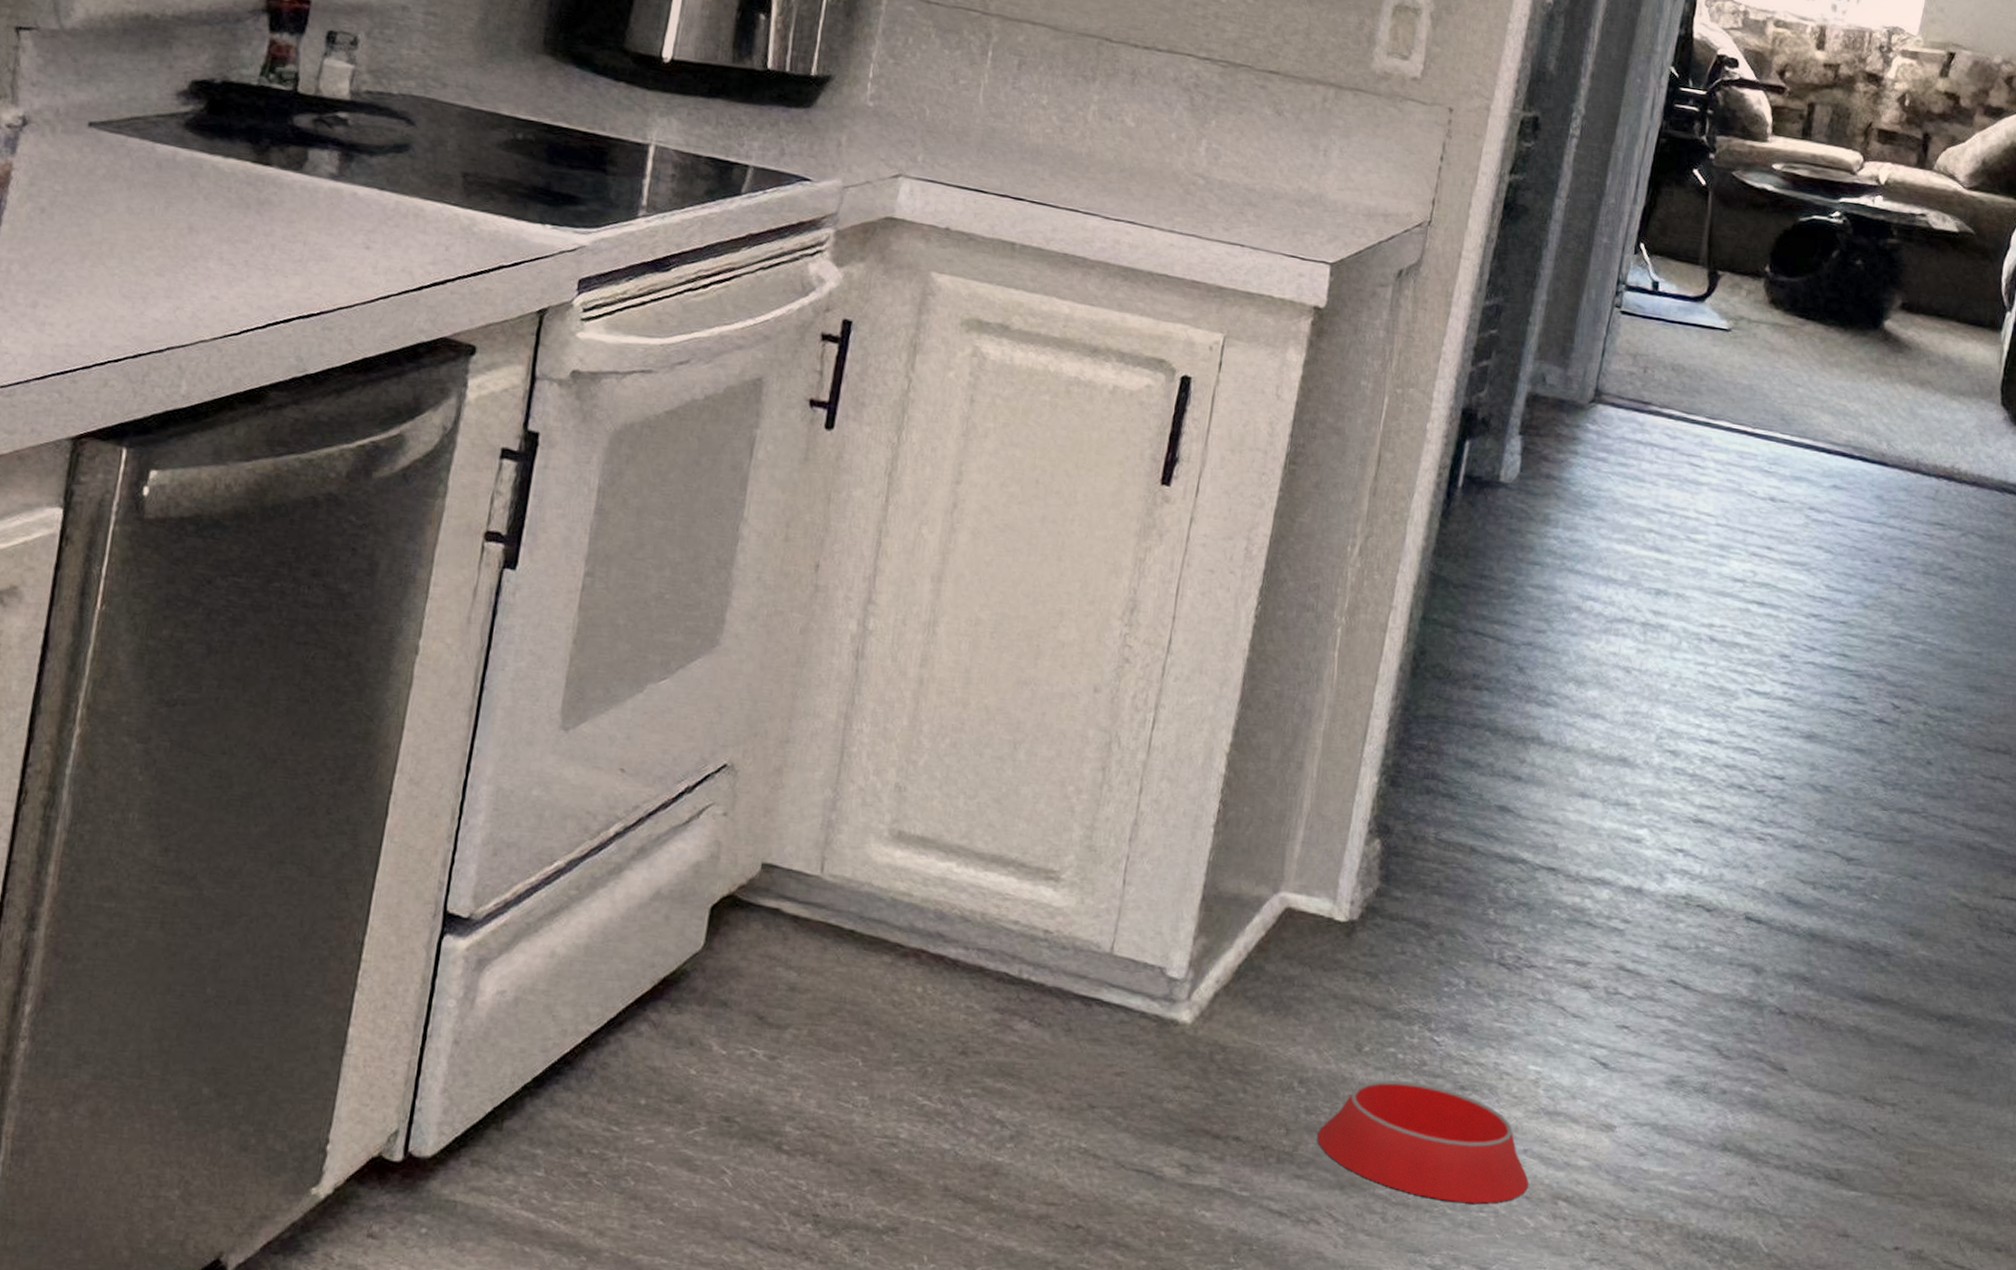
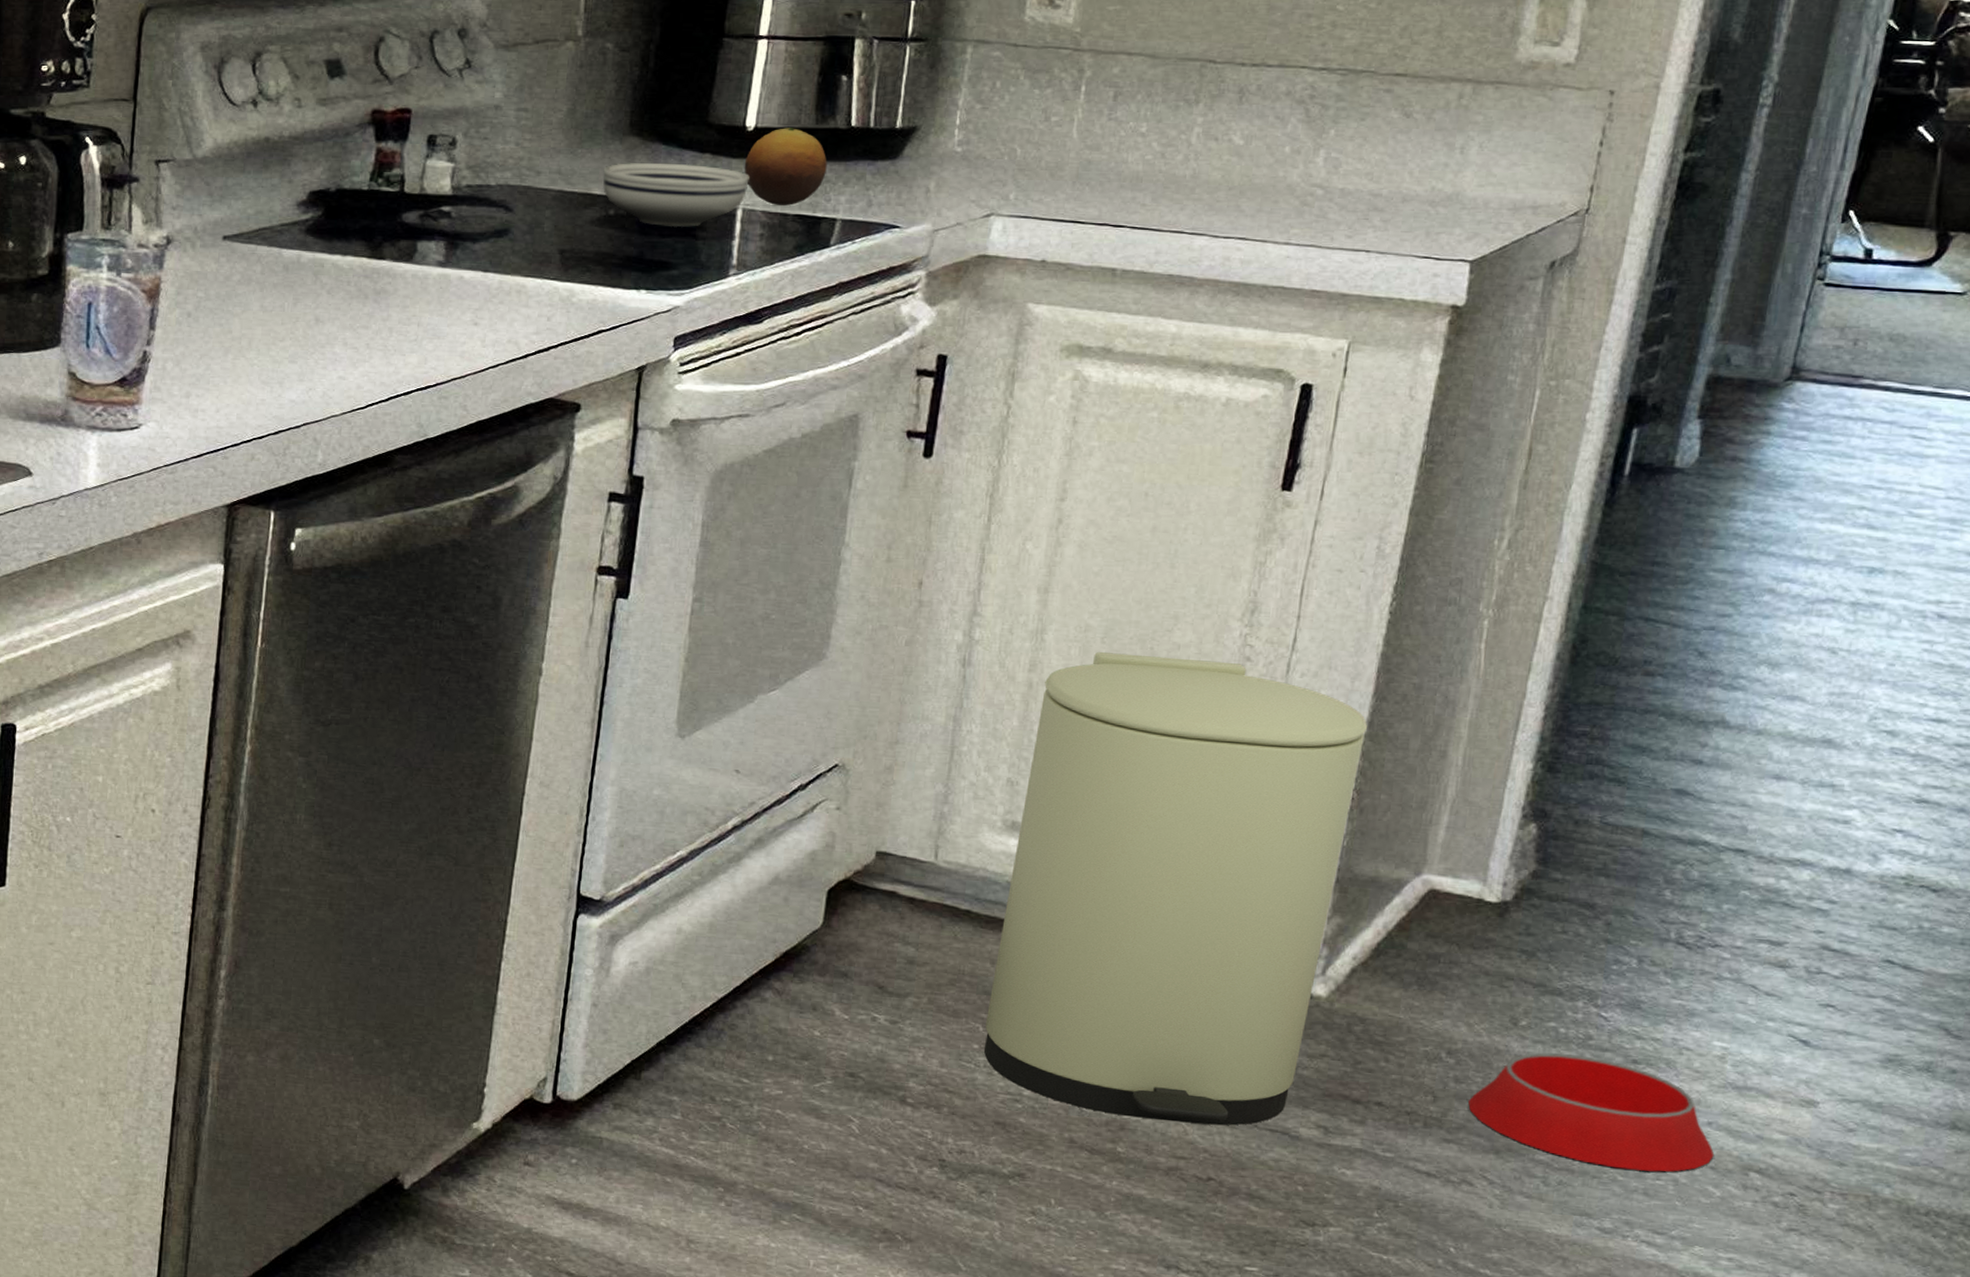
bowl: none [511,83,664,161] -> present [602,162,750,228]
fruit: none [658,63,742,147] -> present [744,128,827,206]
pedal bin: none [862,648,1233,1167] -> present [984,652,1367,1126]

